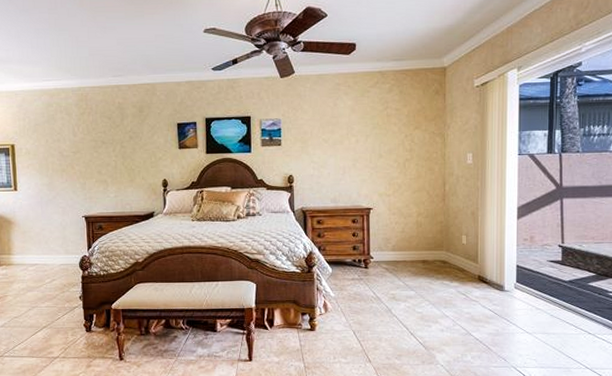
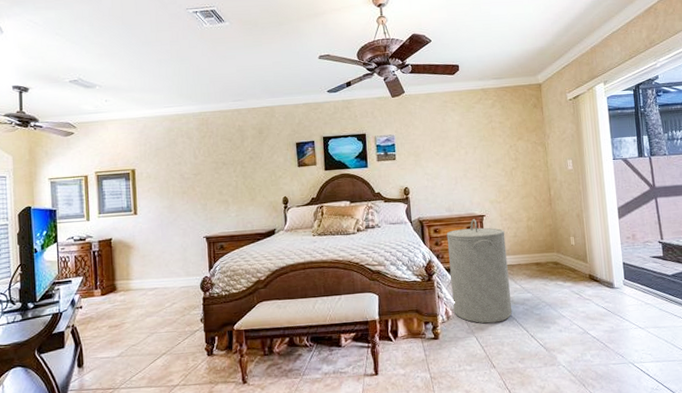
laundry hamper: none [330,212,392,319] -> present [446,219,512,324]

